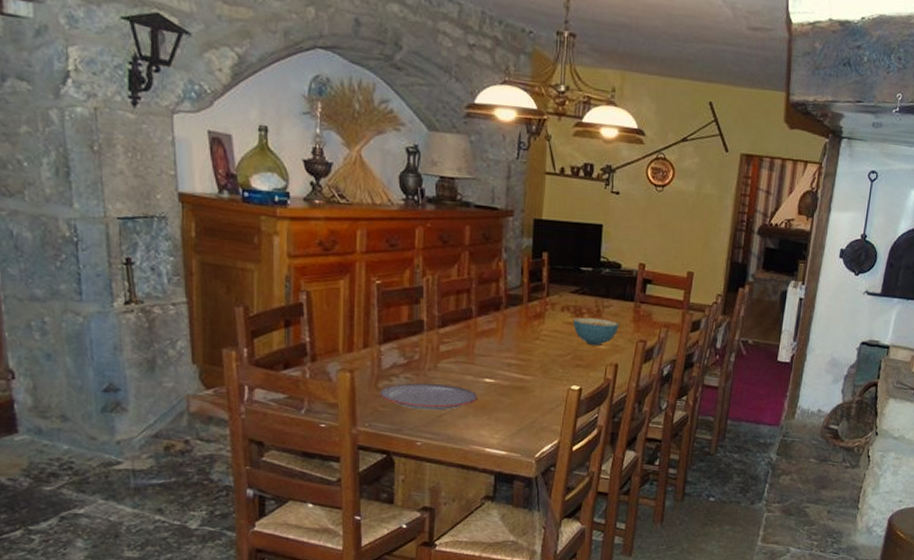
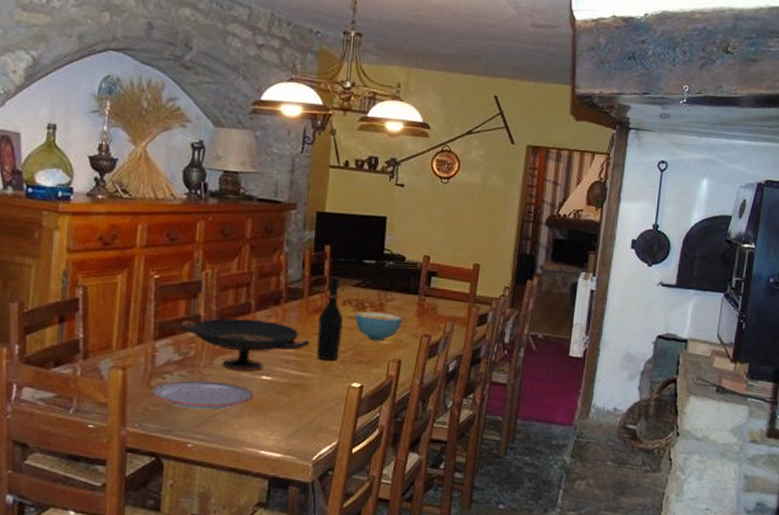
decorative bowl: none [406,323,530,374] -> present [182,318,309,371]
wine bottle: none [536,283,561,365] -> present [316,276,343,361]

